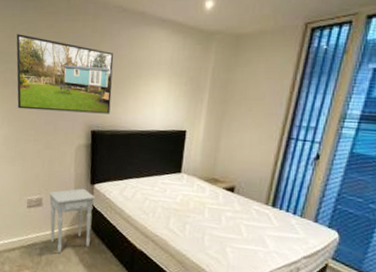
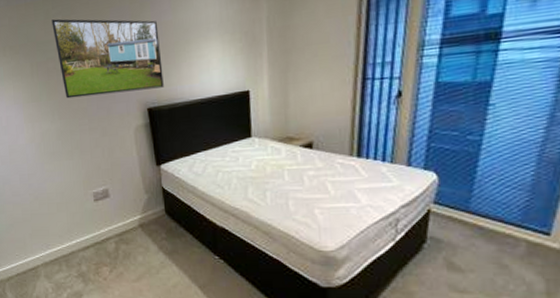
nightstand: present [48,188,96,253] -> none [113,171,167,243]

